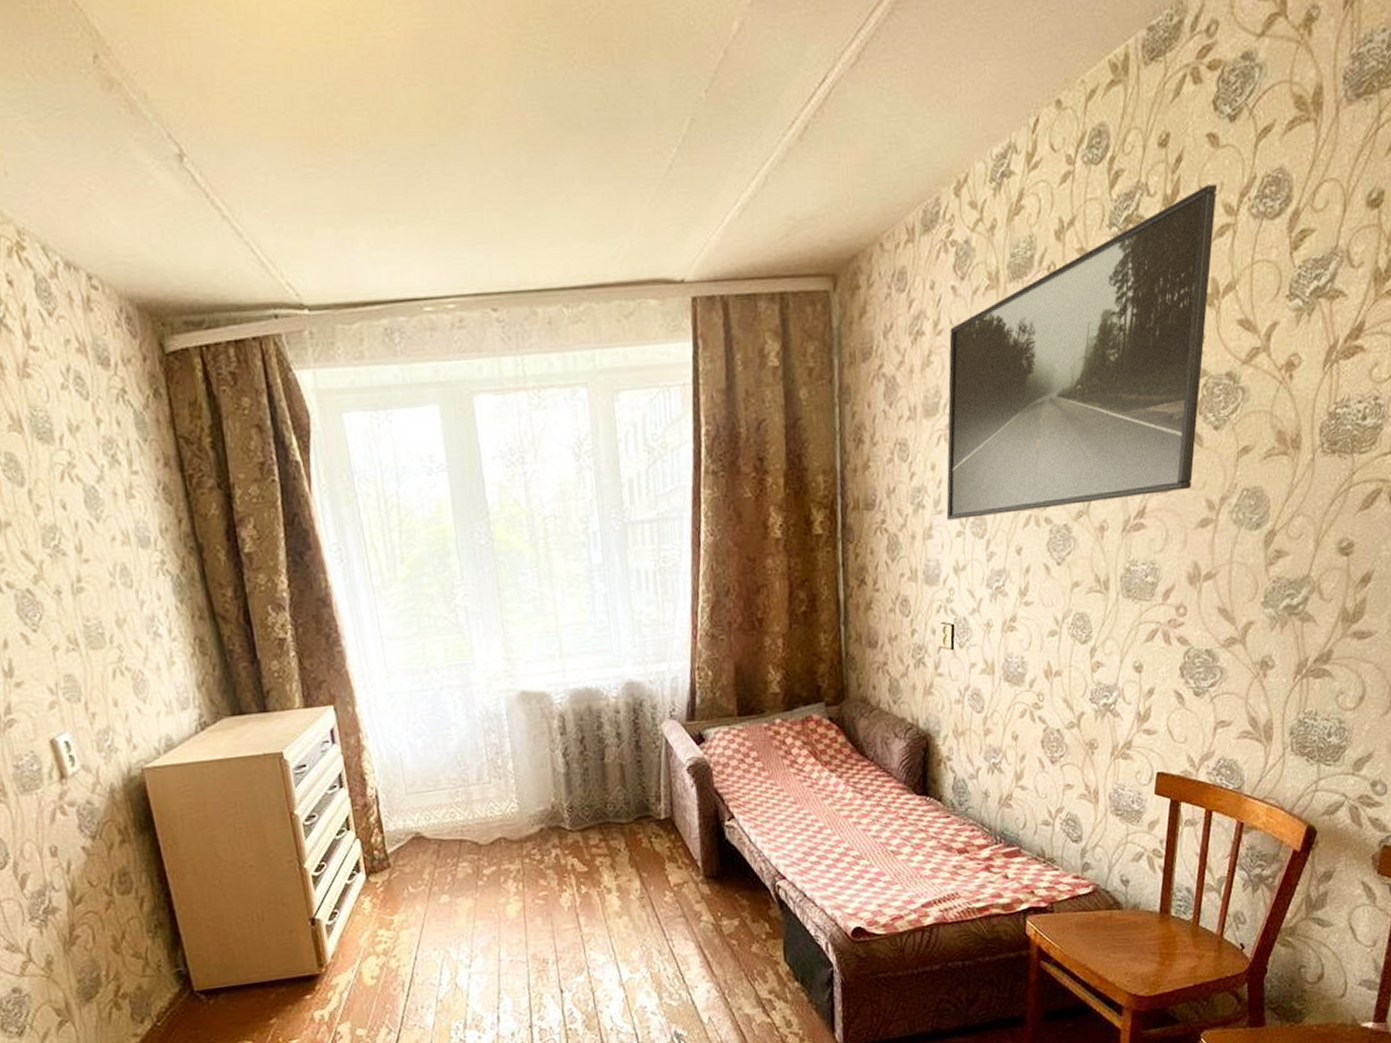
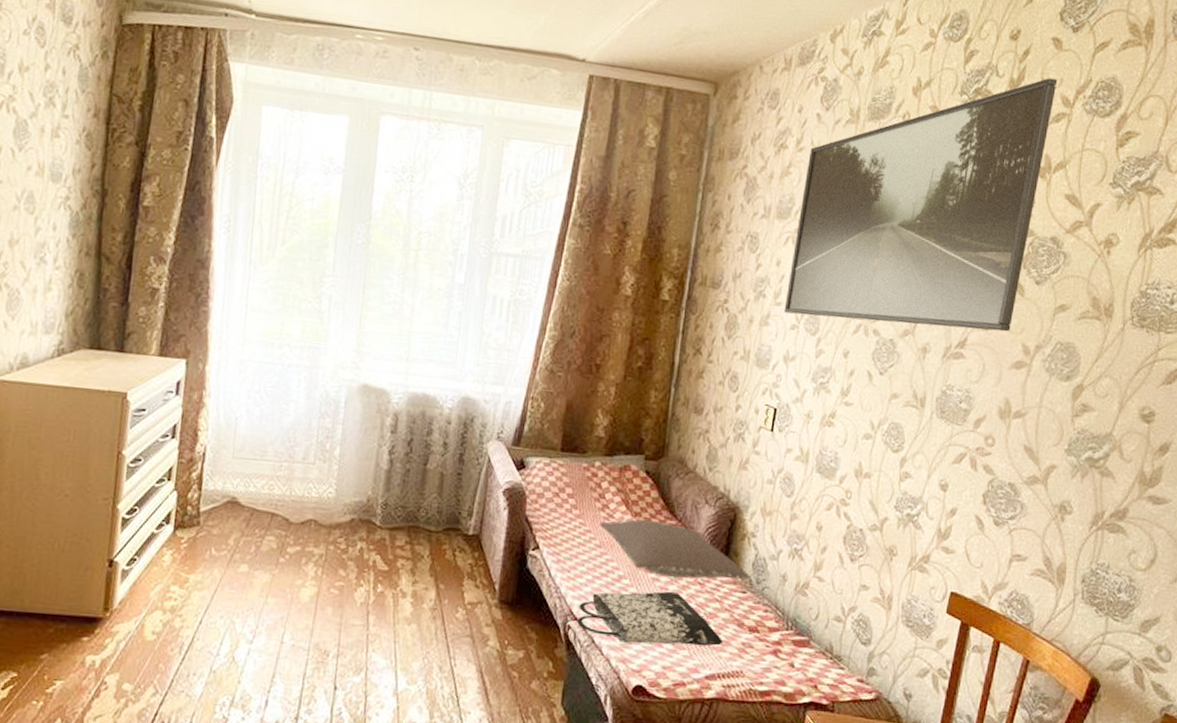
tote bag: none [784,831,933,891] -> present [577,591,723,646]
pillow: none [791,764,951,819] -> present [600,519,749,579]

